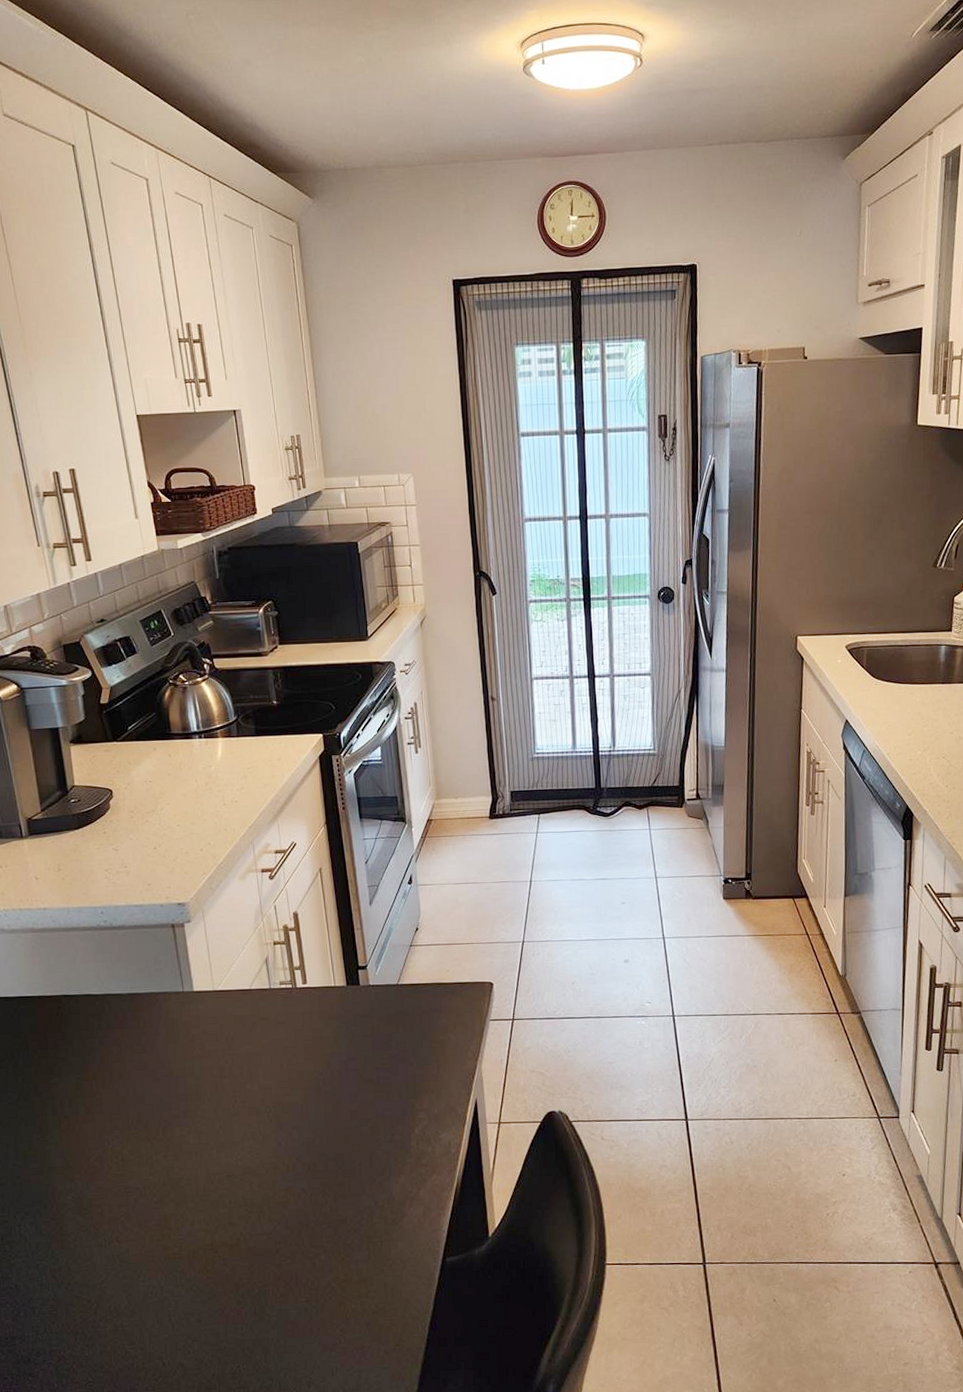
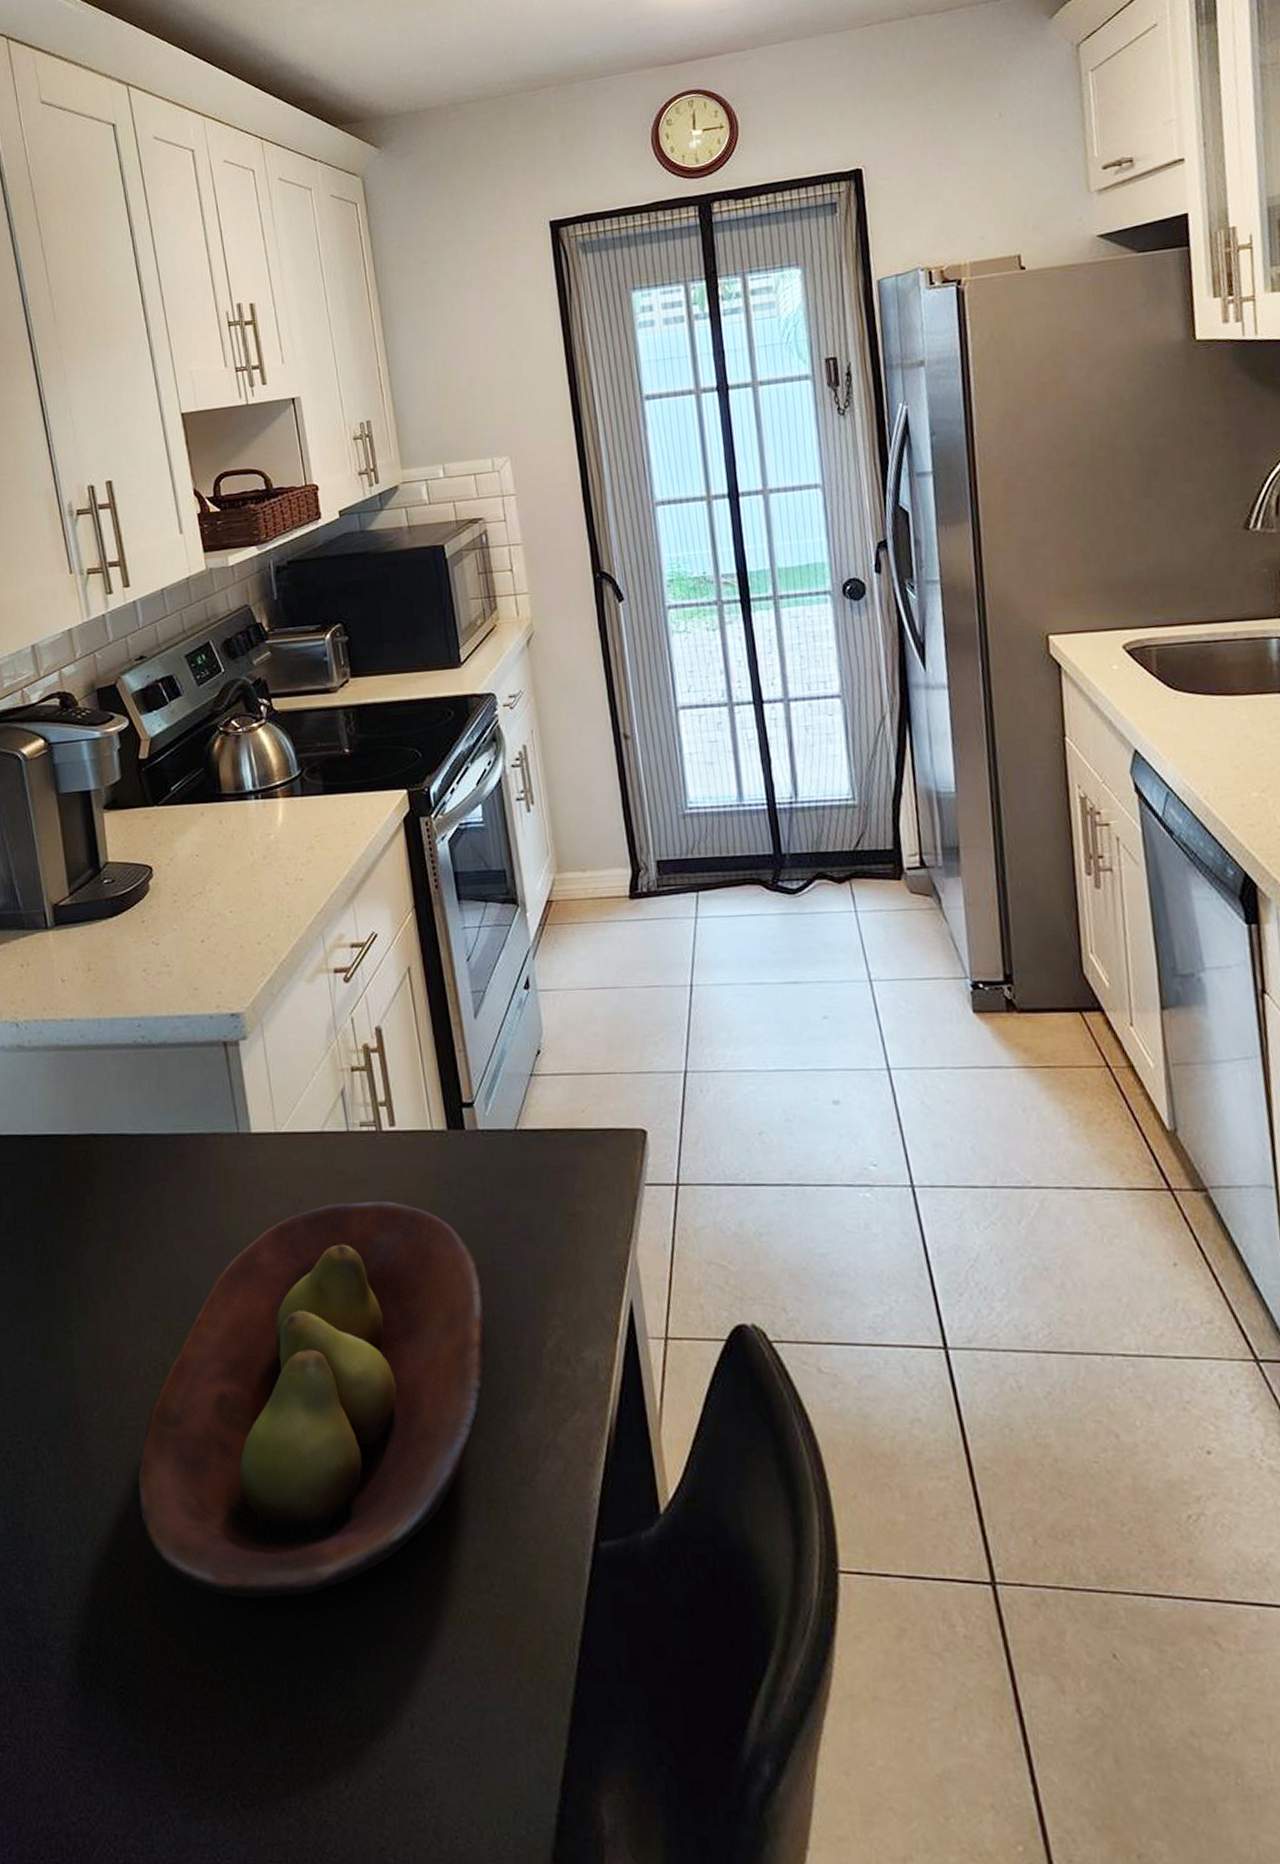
fruit bowl: none [103,1037,371,1315] -> present [138,1201,487,1598]

